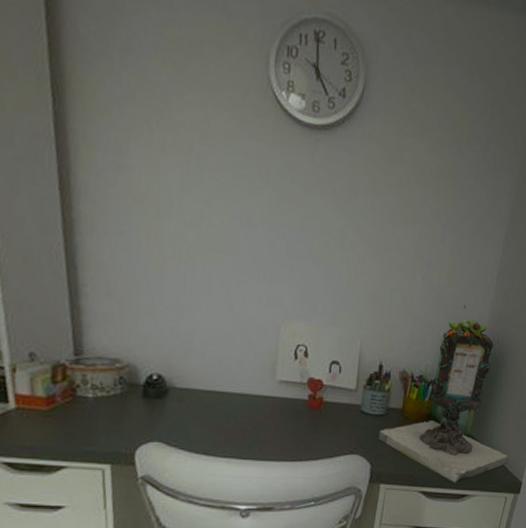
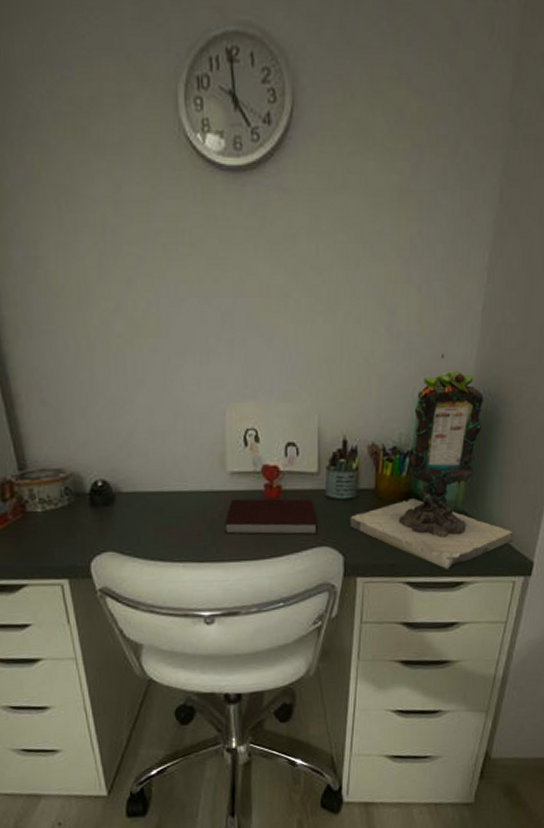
notebook: none [268,404,351,444] -> present [224,498,317,536]

